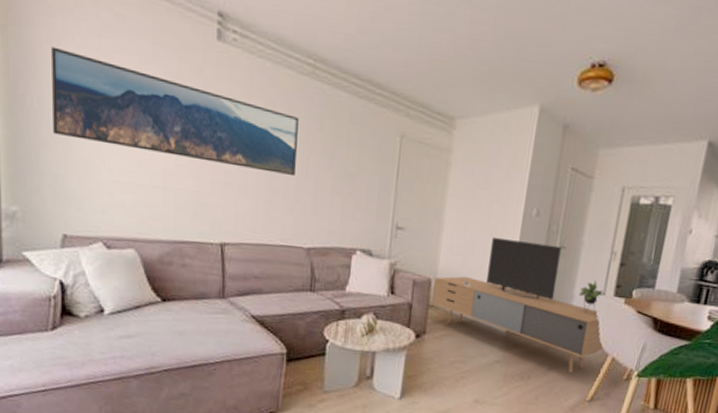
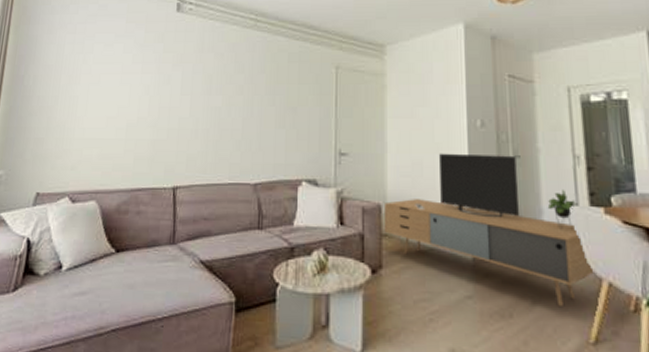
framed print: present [52,46,299,177] -> none [41,36,244,116]

